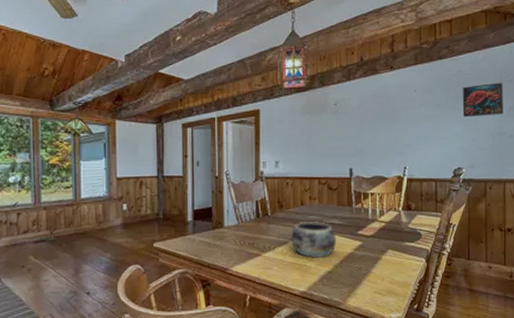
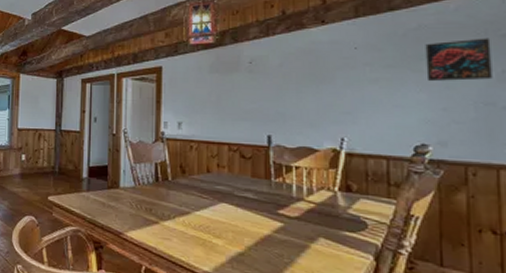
decorative bowl: present [291,221,337,258] -> none [194,190,251,236]

